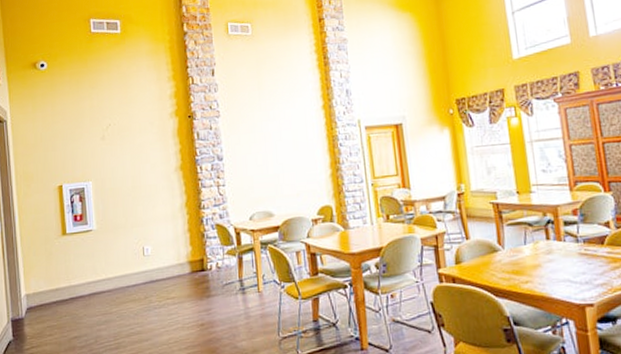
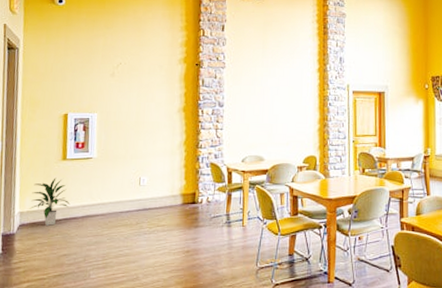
indoor plant: none [35,255,75,307] -> present [29,178,70,226]

